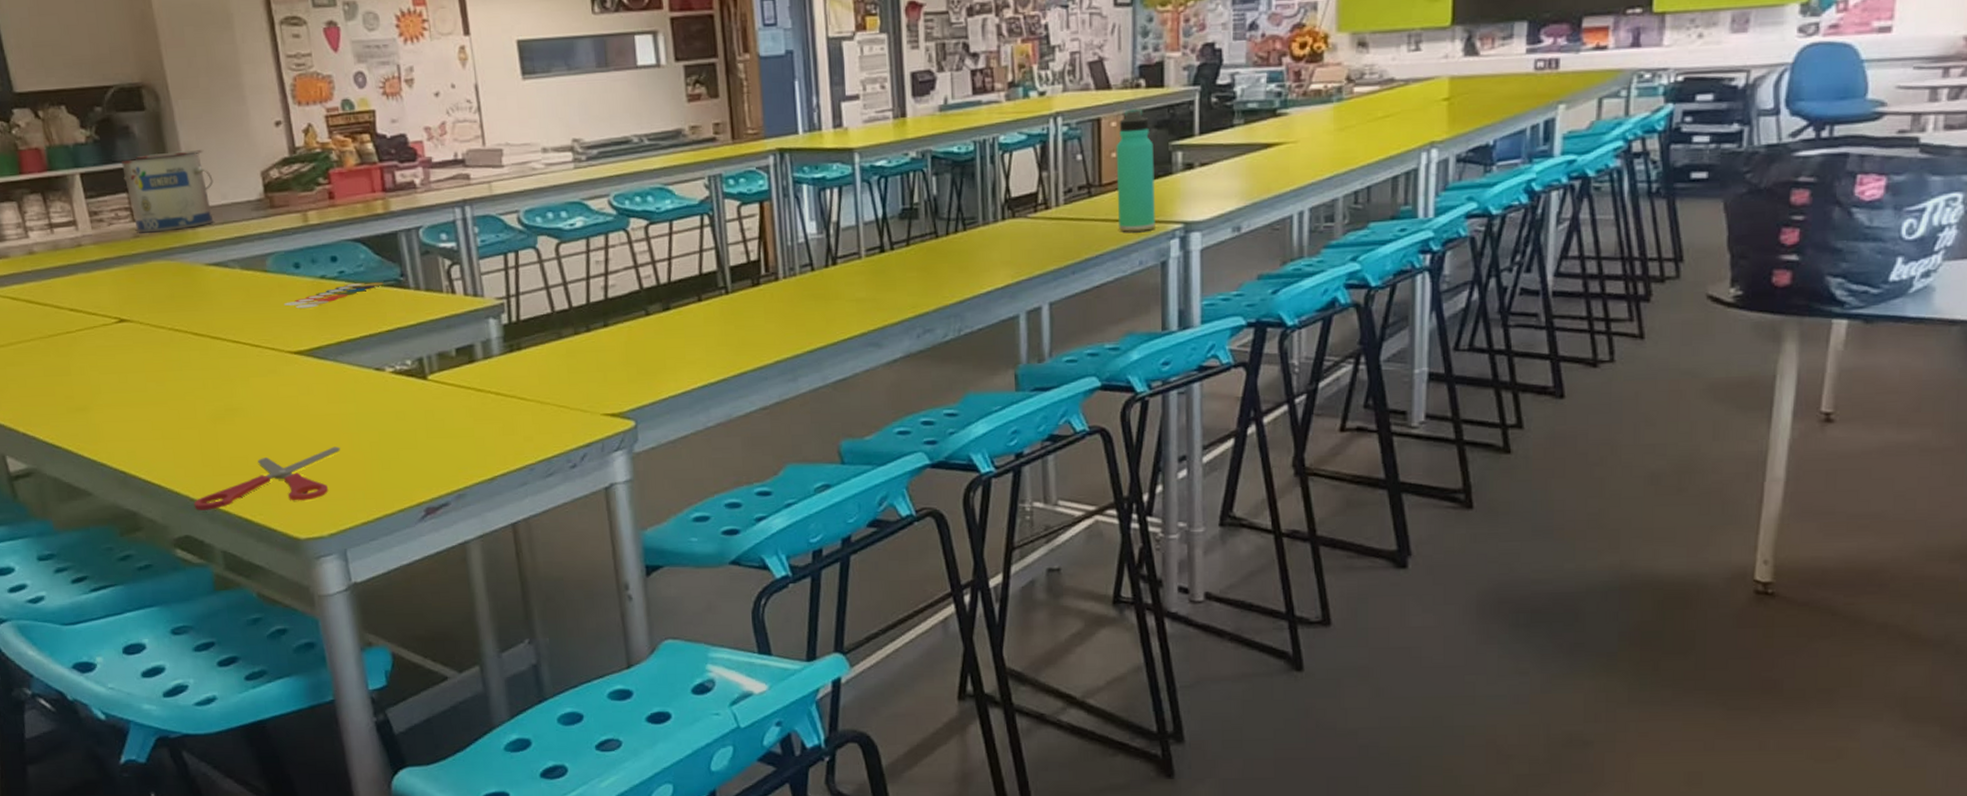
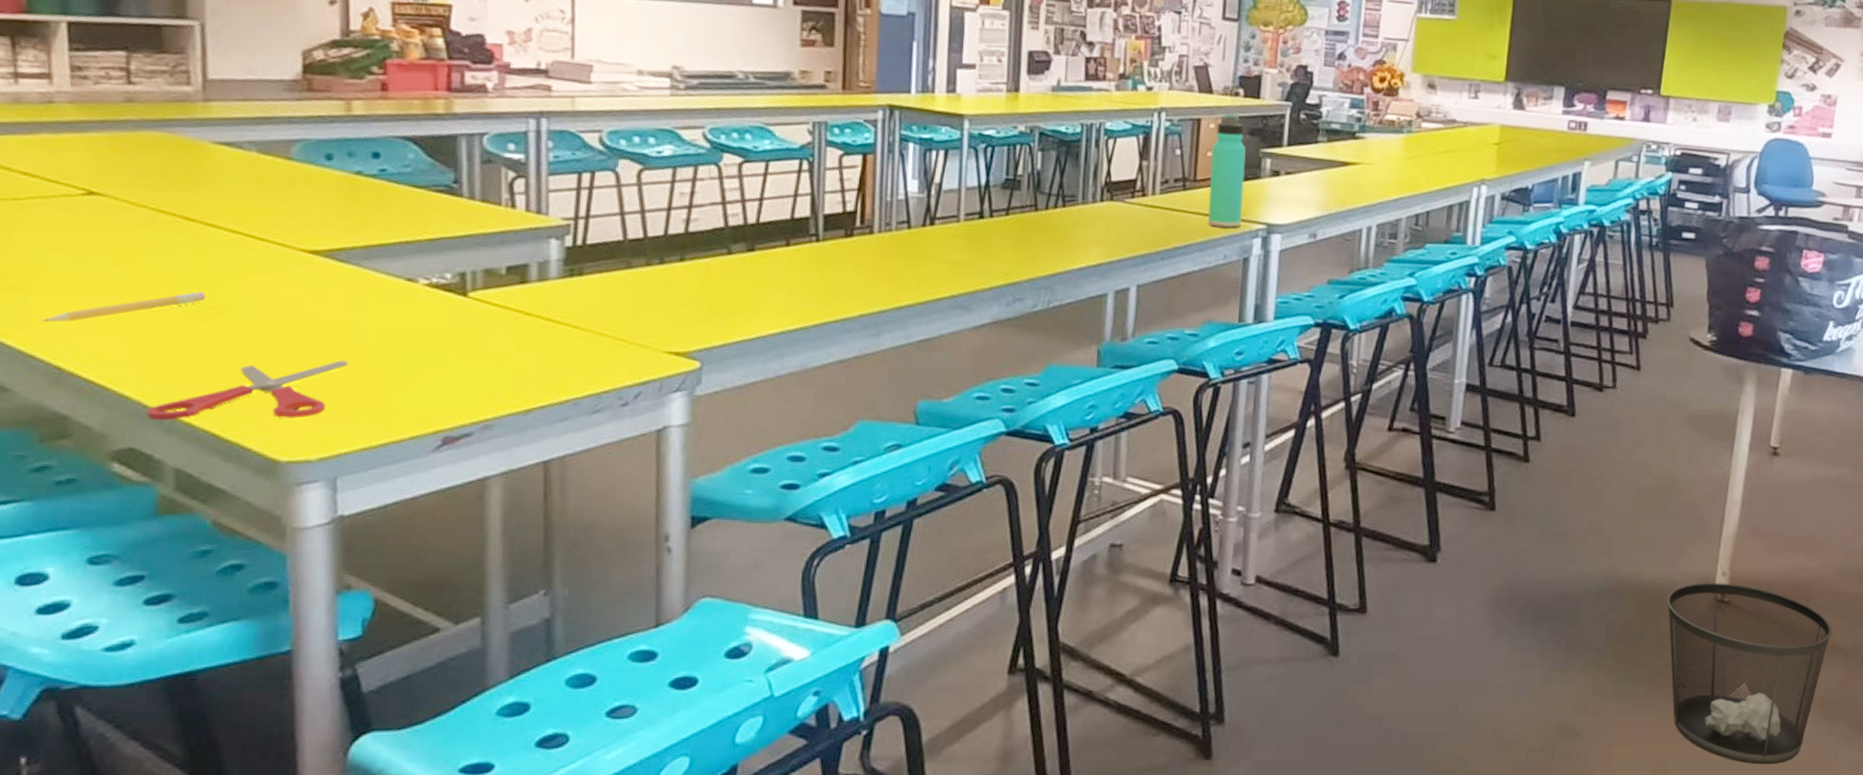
pencil: none [105,396,221,435] -> present [42,291,205,323]
paint can: present [122,149,214,233] -> none [124,13,241,101]
paint palette: present [283,282,384,310] -> none [305,183,432,206]
waste bin: none [1692,572,1915,773] -> present [1666,582,1833,765]

